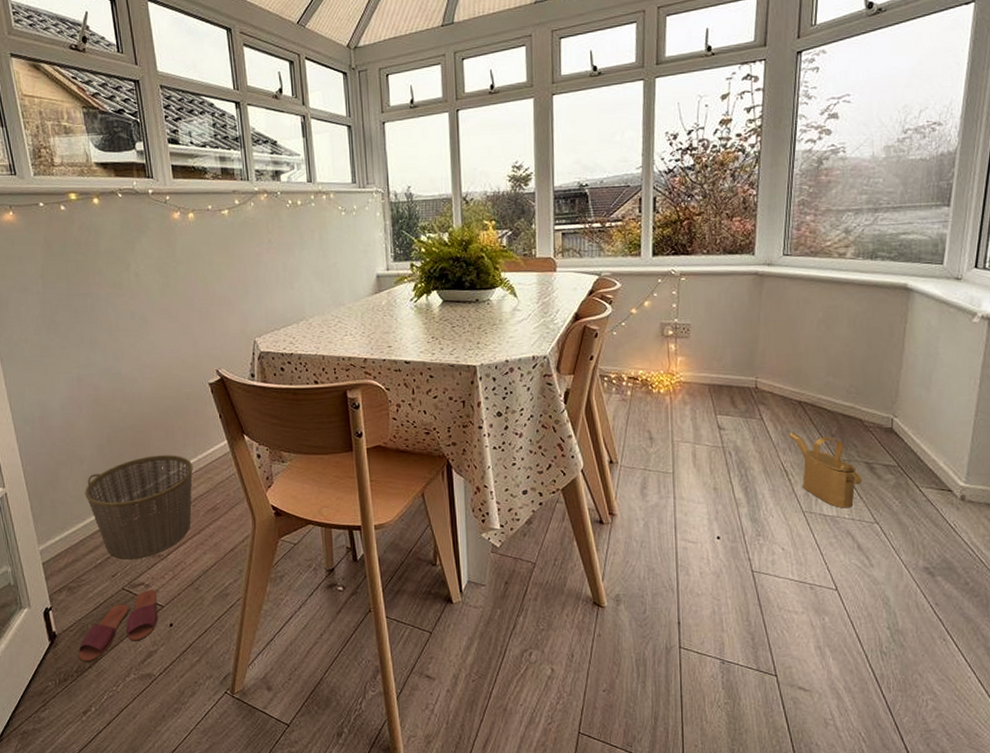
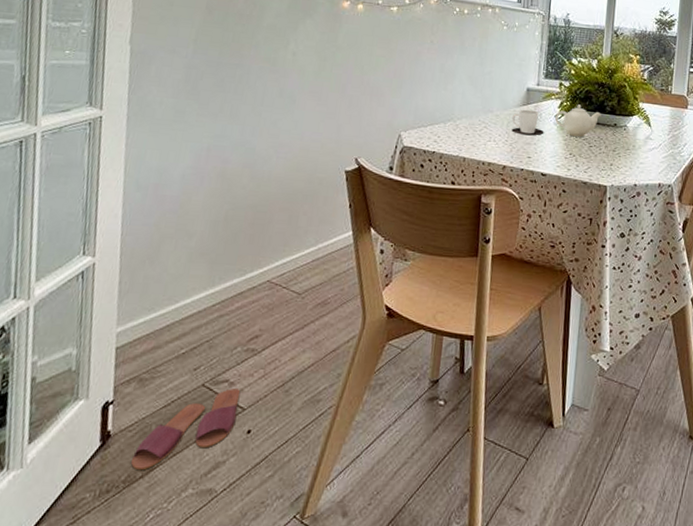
basket: present [85,455,193,560] -> none [185,239,311,352]
cup: none [366,297,402,325] -> present [511,109,544,136]
teapot: none [411,284,461,319] -> present [555,104,601,138]

